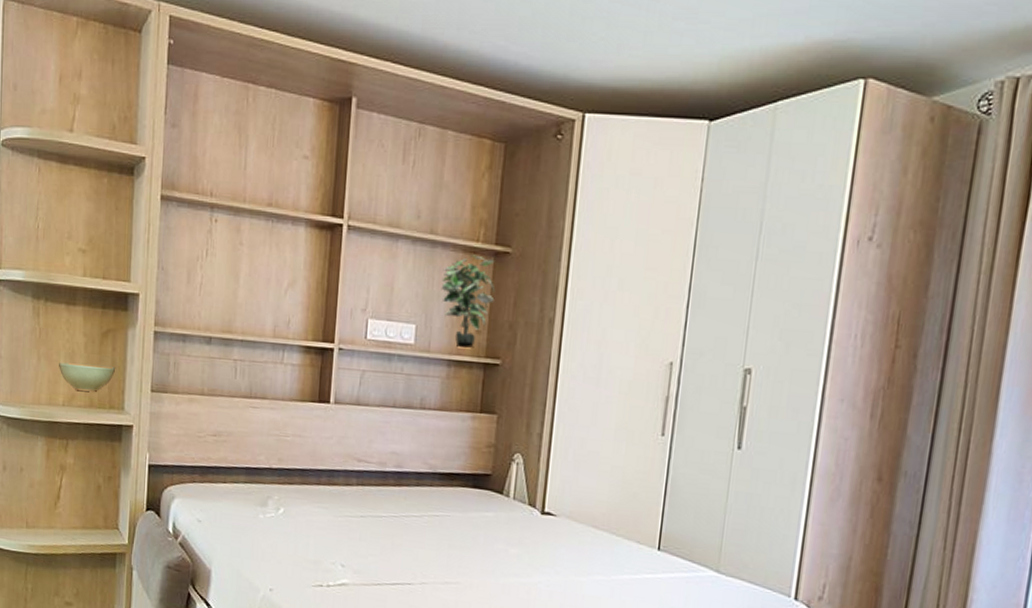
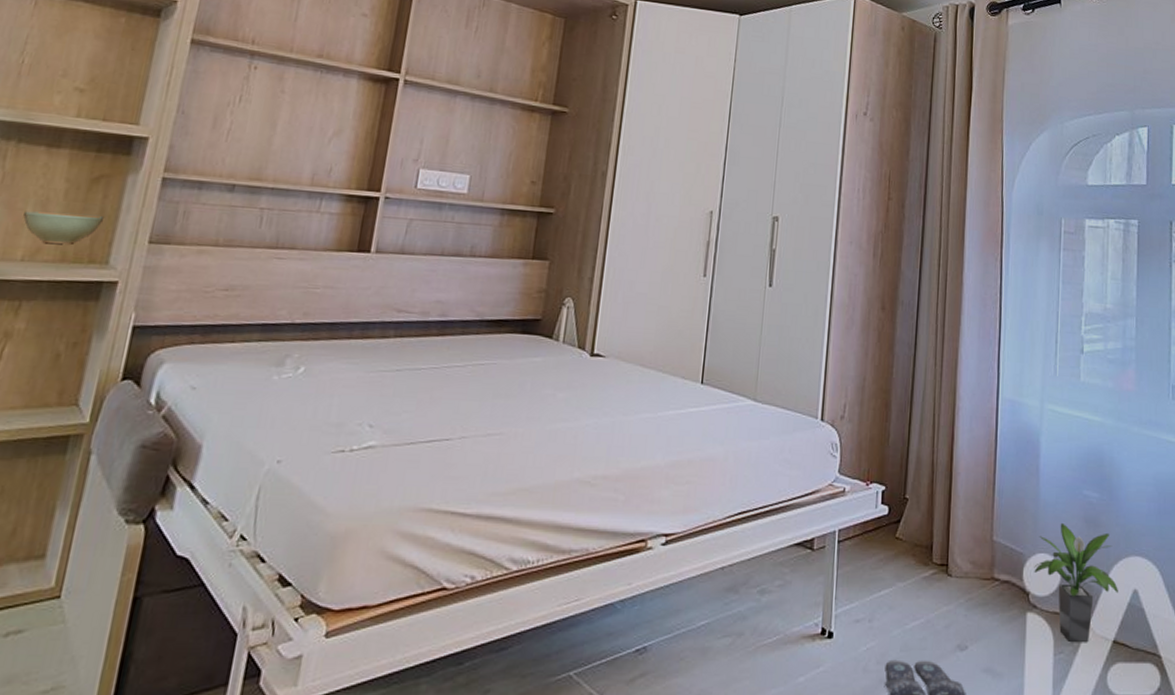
potted plant: present [441,254,496,348] -> none [498,112,552,197]

